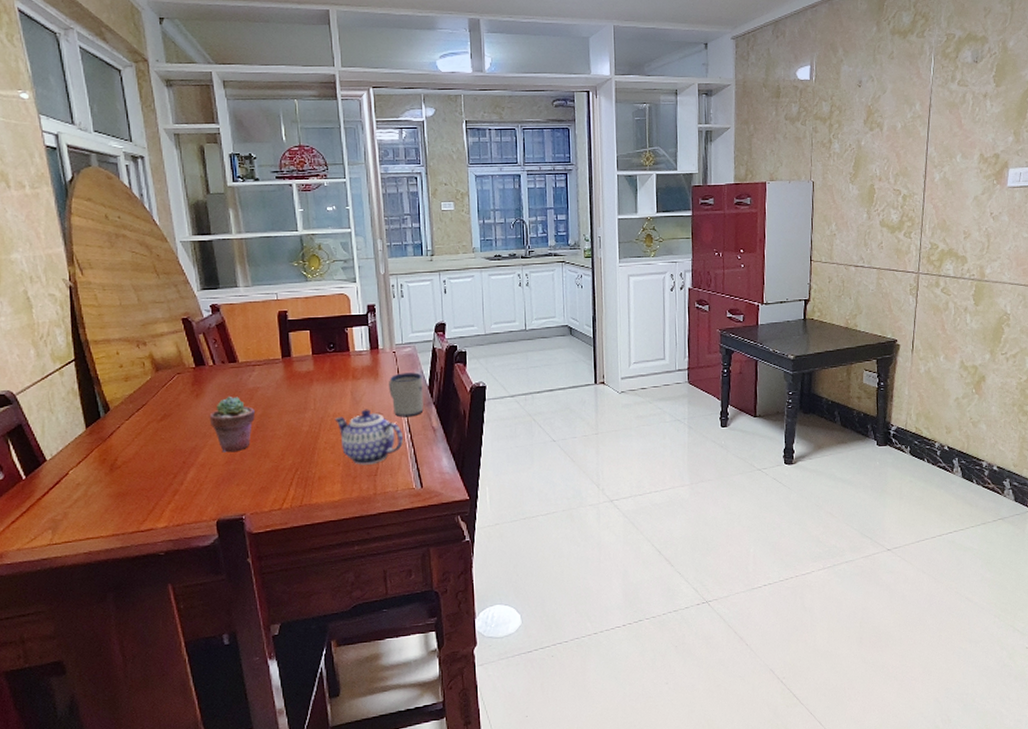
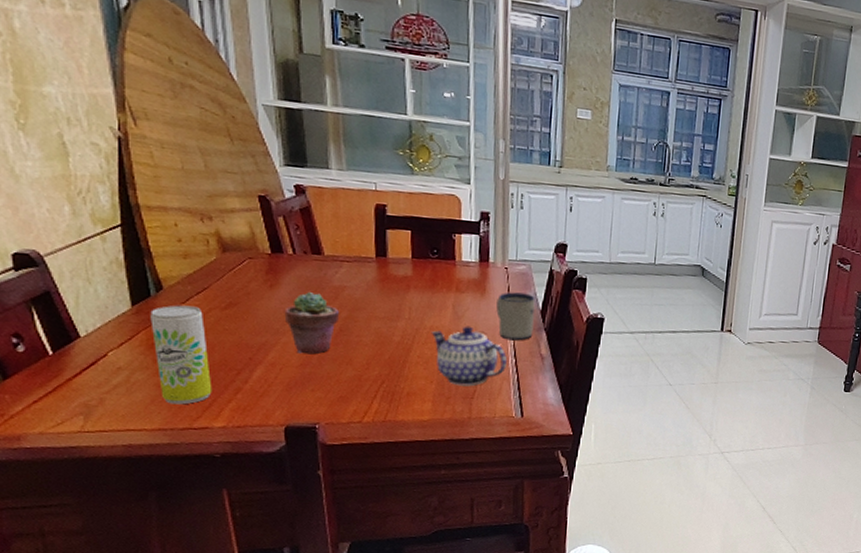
beverage can: none [101,422,155,511] -> present [150,305,212,405]

